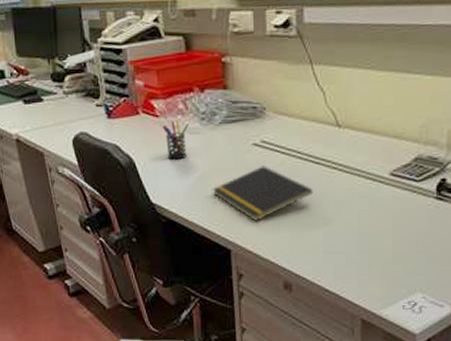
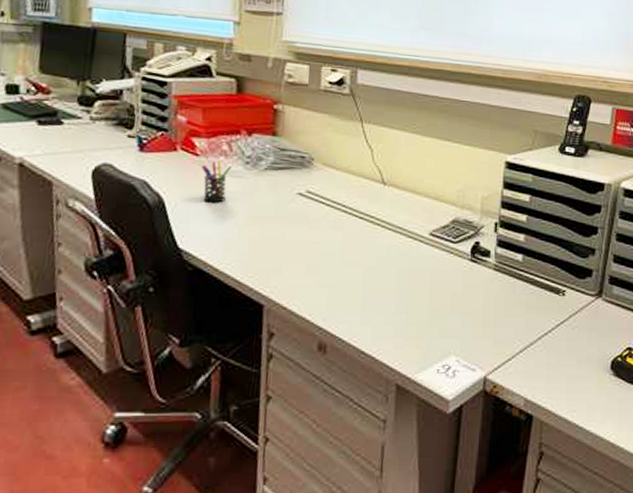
notepad: present [212,166,313,221] -> none [249,216,355,274]

